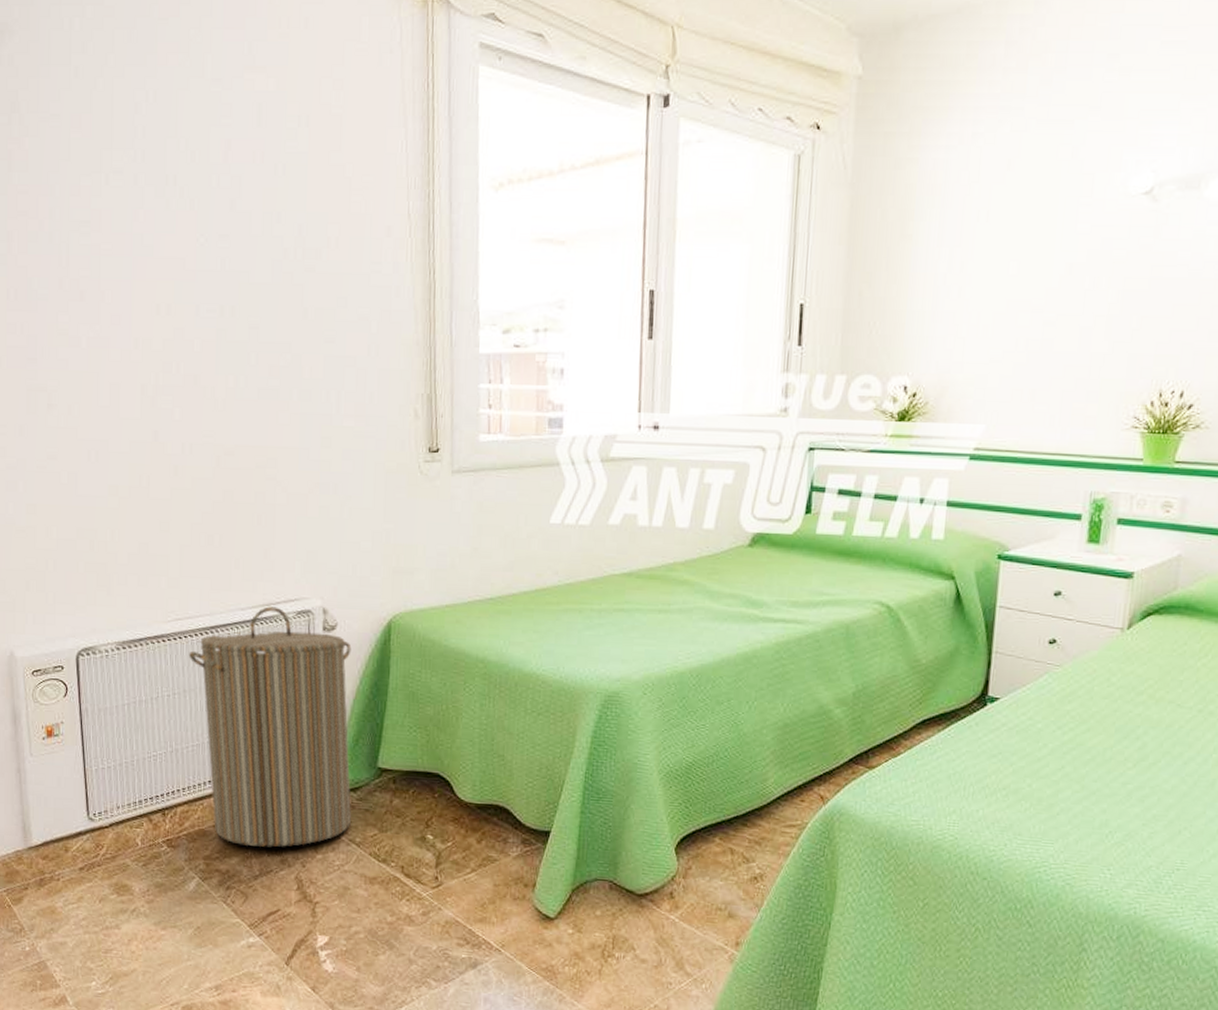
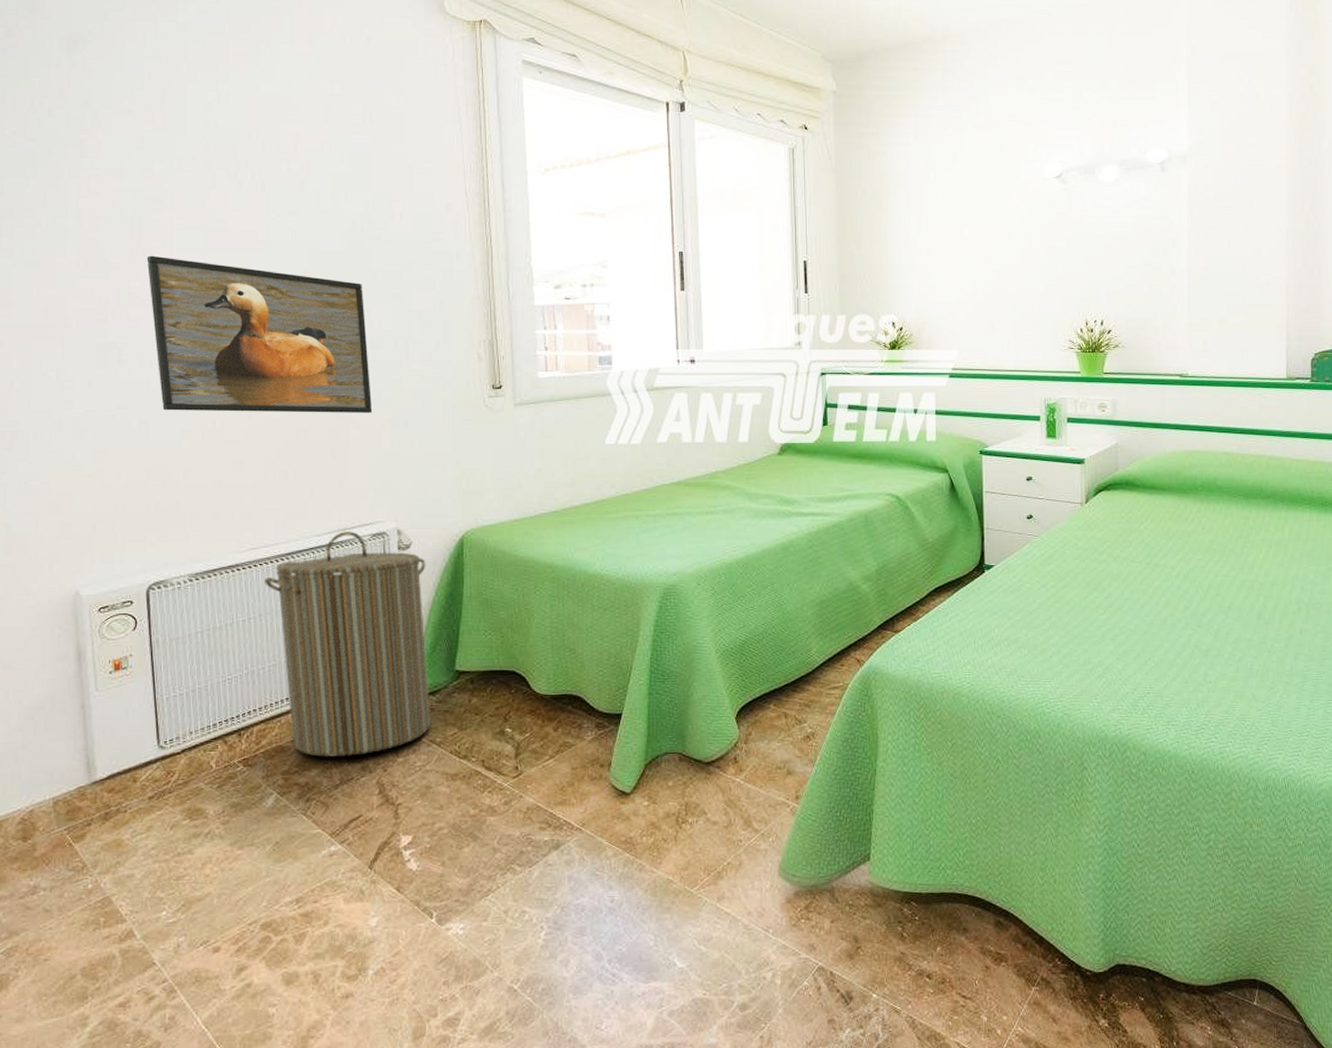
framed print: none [74,286,301,475] -> present [146,255,373,413]

